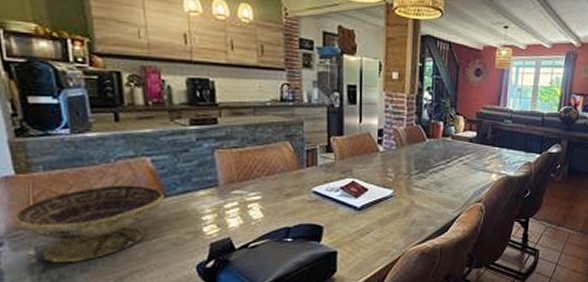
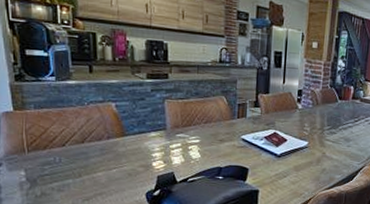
decorative bowl: present [13,185,164,262] -> none [10,123,124,183]

